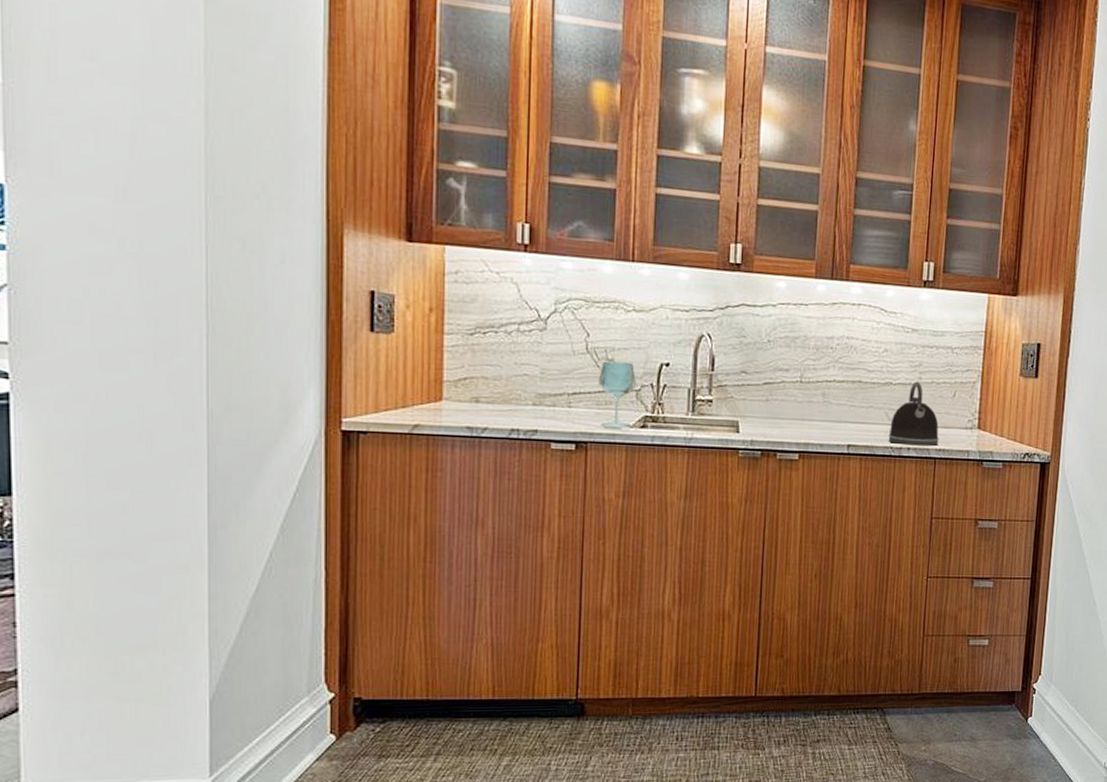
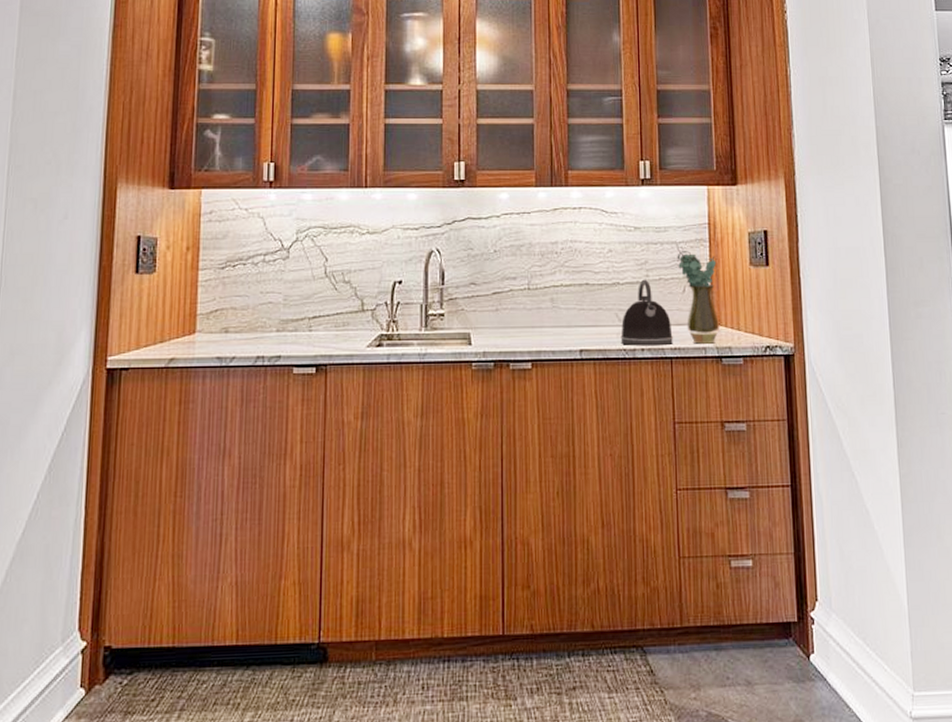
wine glass: present [598,361,637,428] -> none [336,283,372,348]
vase: none [951,354,989,448] -> present [677,248,719,344]

